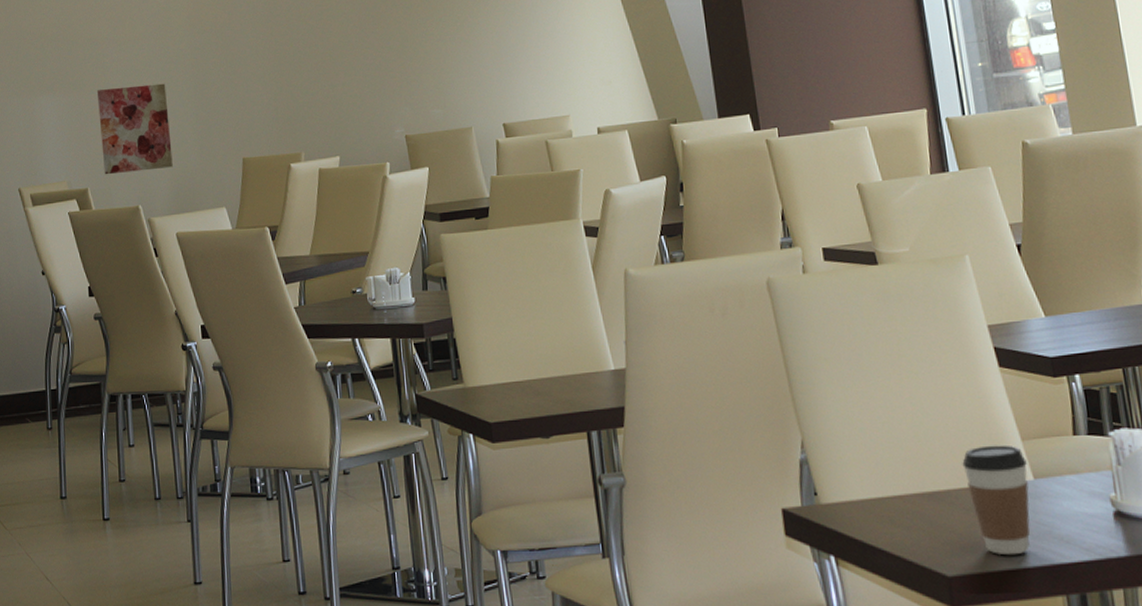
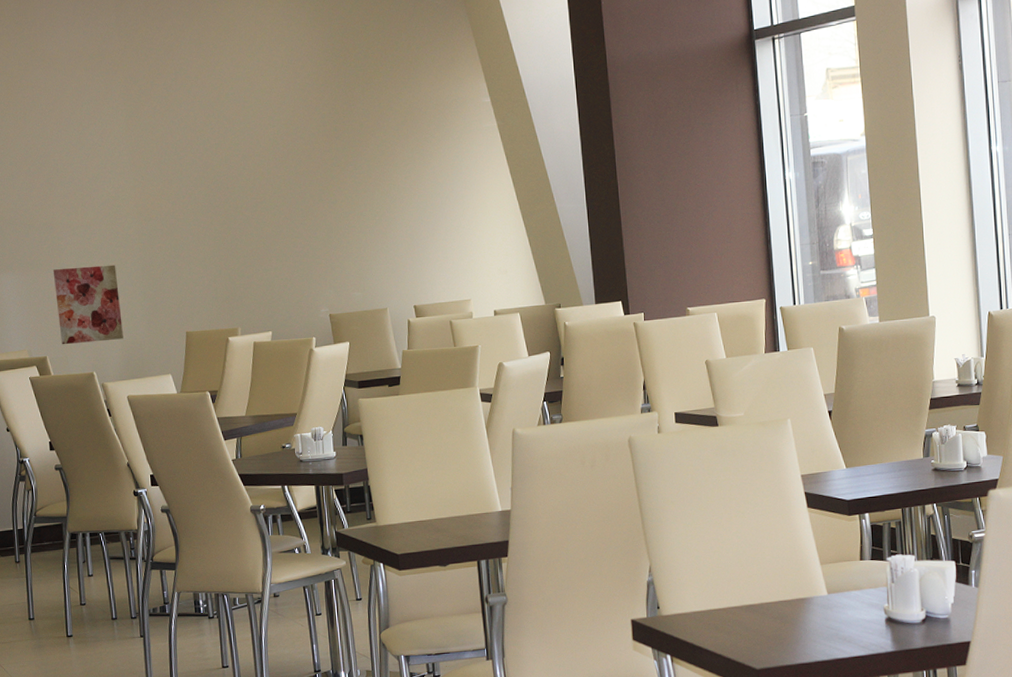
coffee cup: present [962,445,1030,556] -> none [774,568,823,652]

